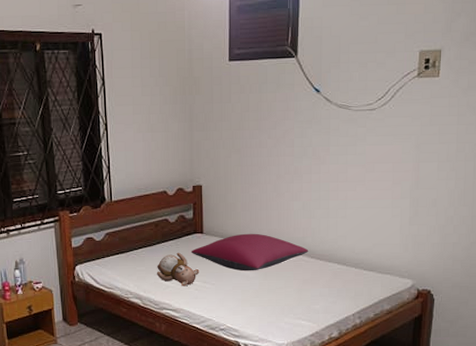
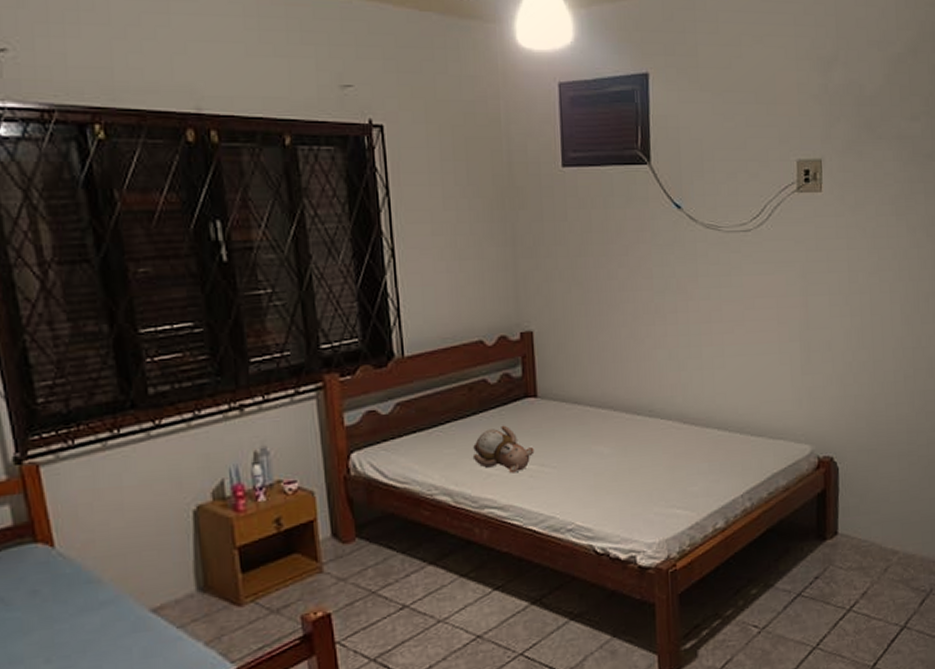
pillow: present [191,233,309,271] -> none [521,394,680,447]

